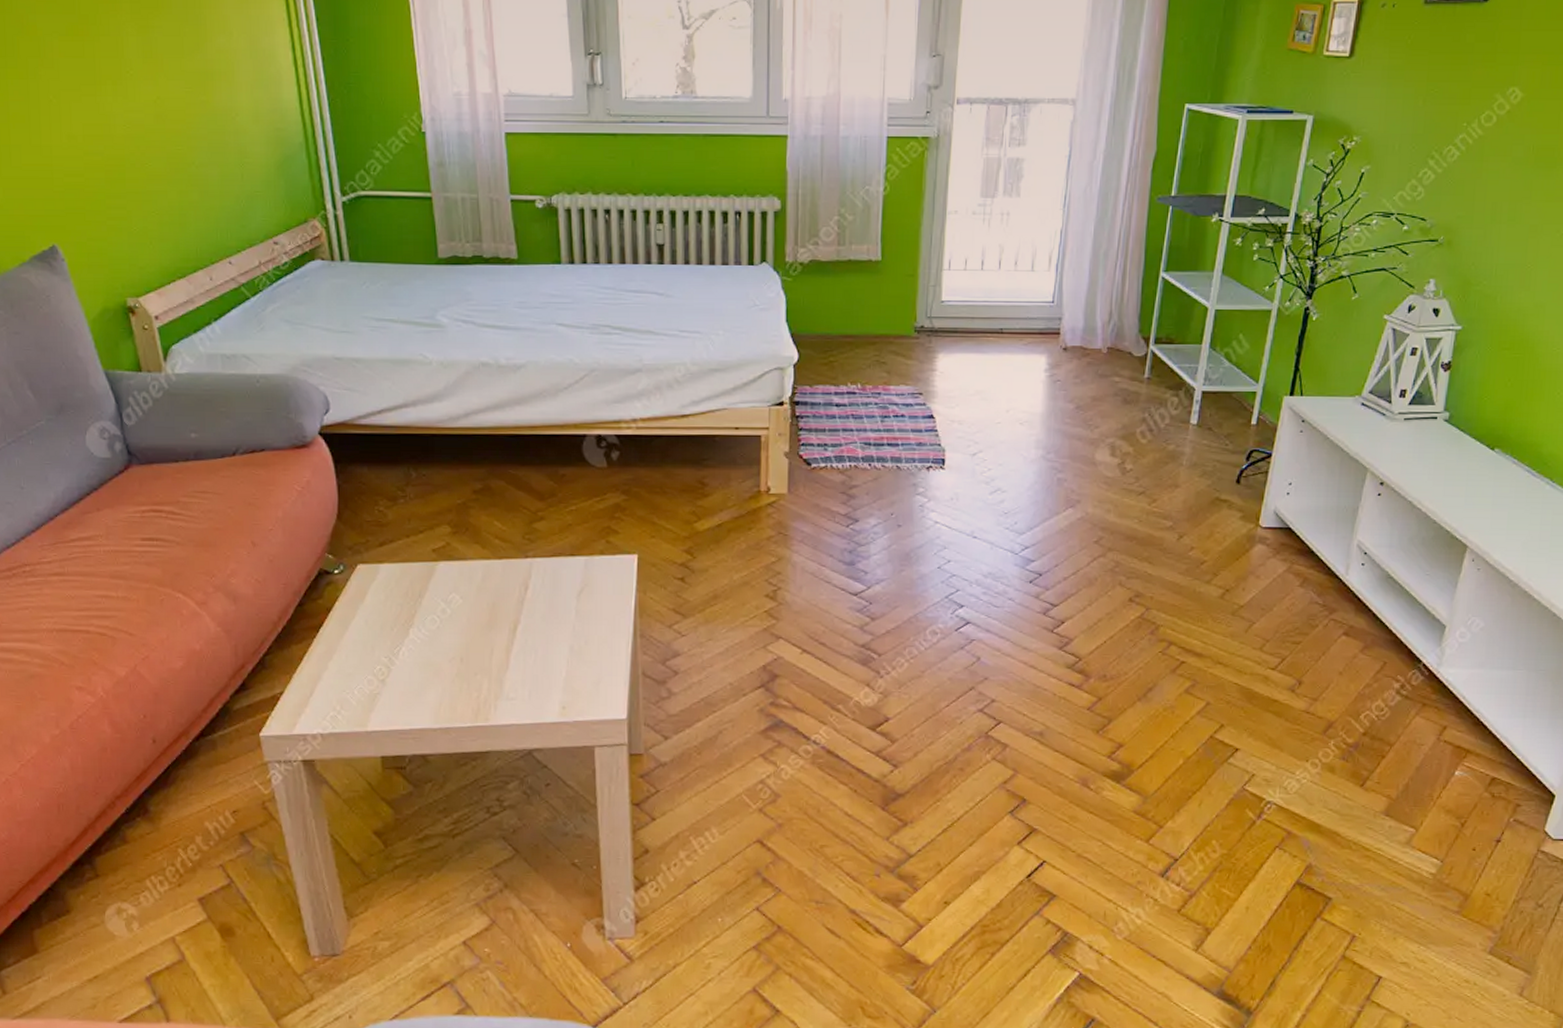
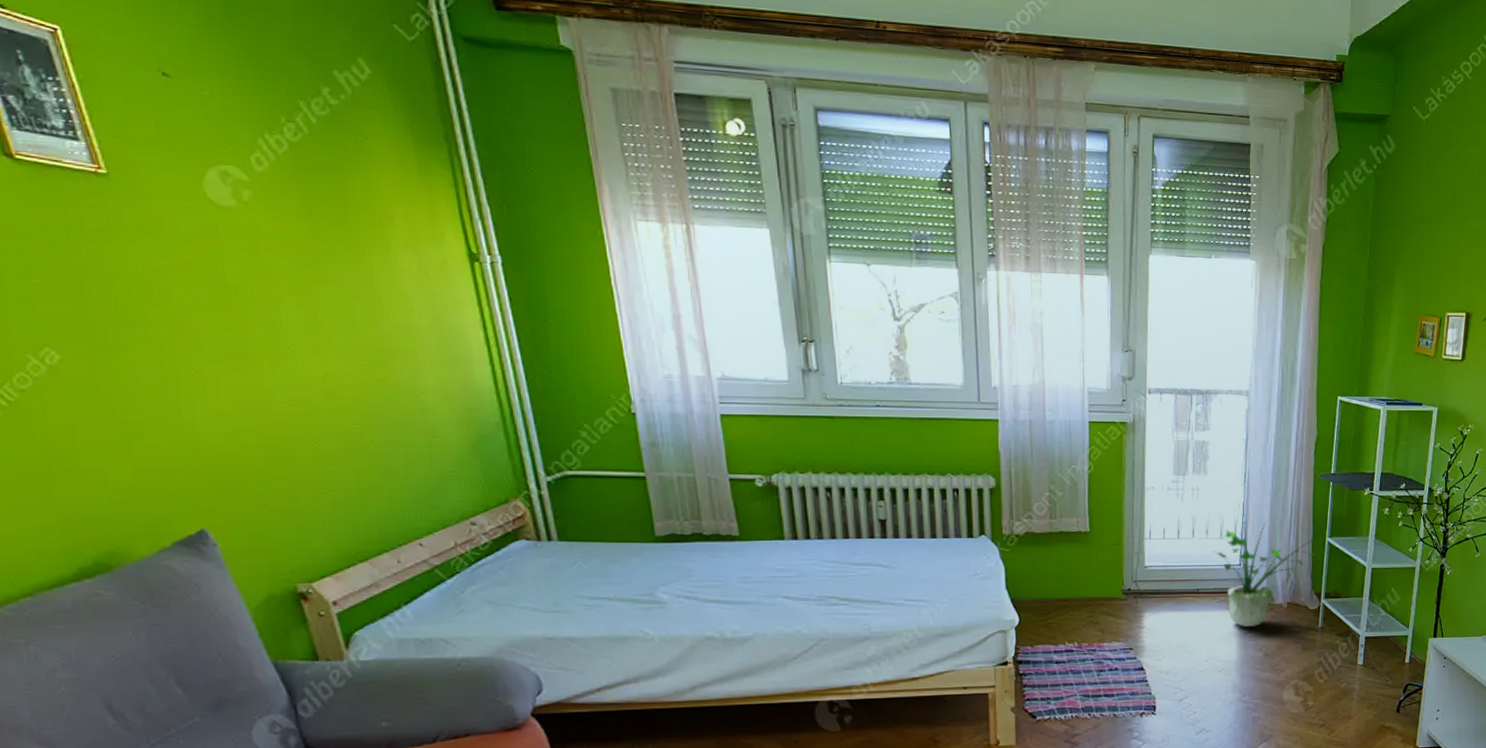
potted plant: none [1022,238,1151,375] -> present [1213,509,1318,628]

